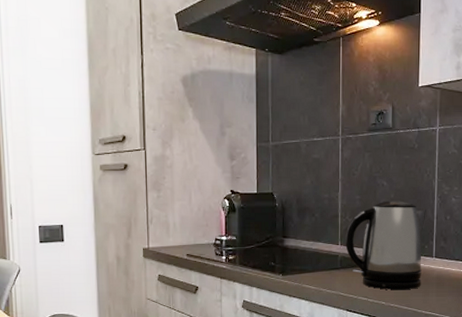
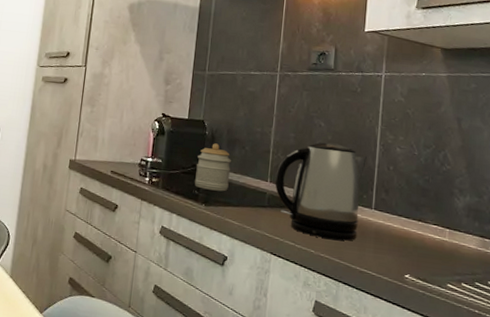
jar: none [269,214,303,260] -> present [194,143,231,192]

